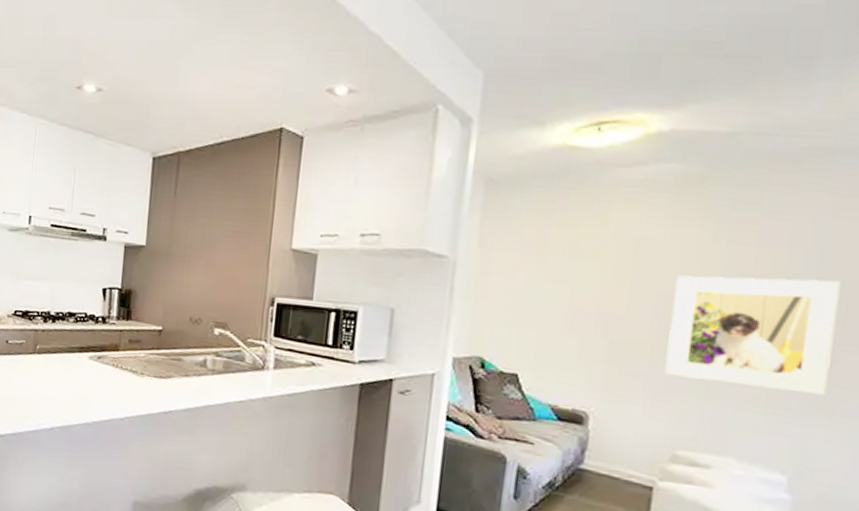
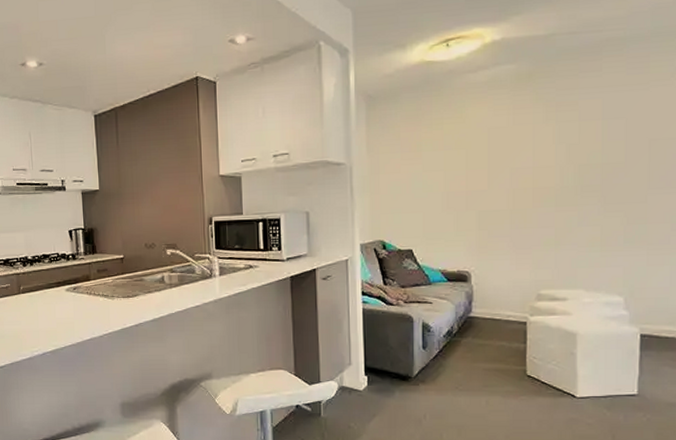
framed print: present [664,275,841,396] -> none [521,139,644,233]

